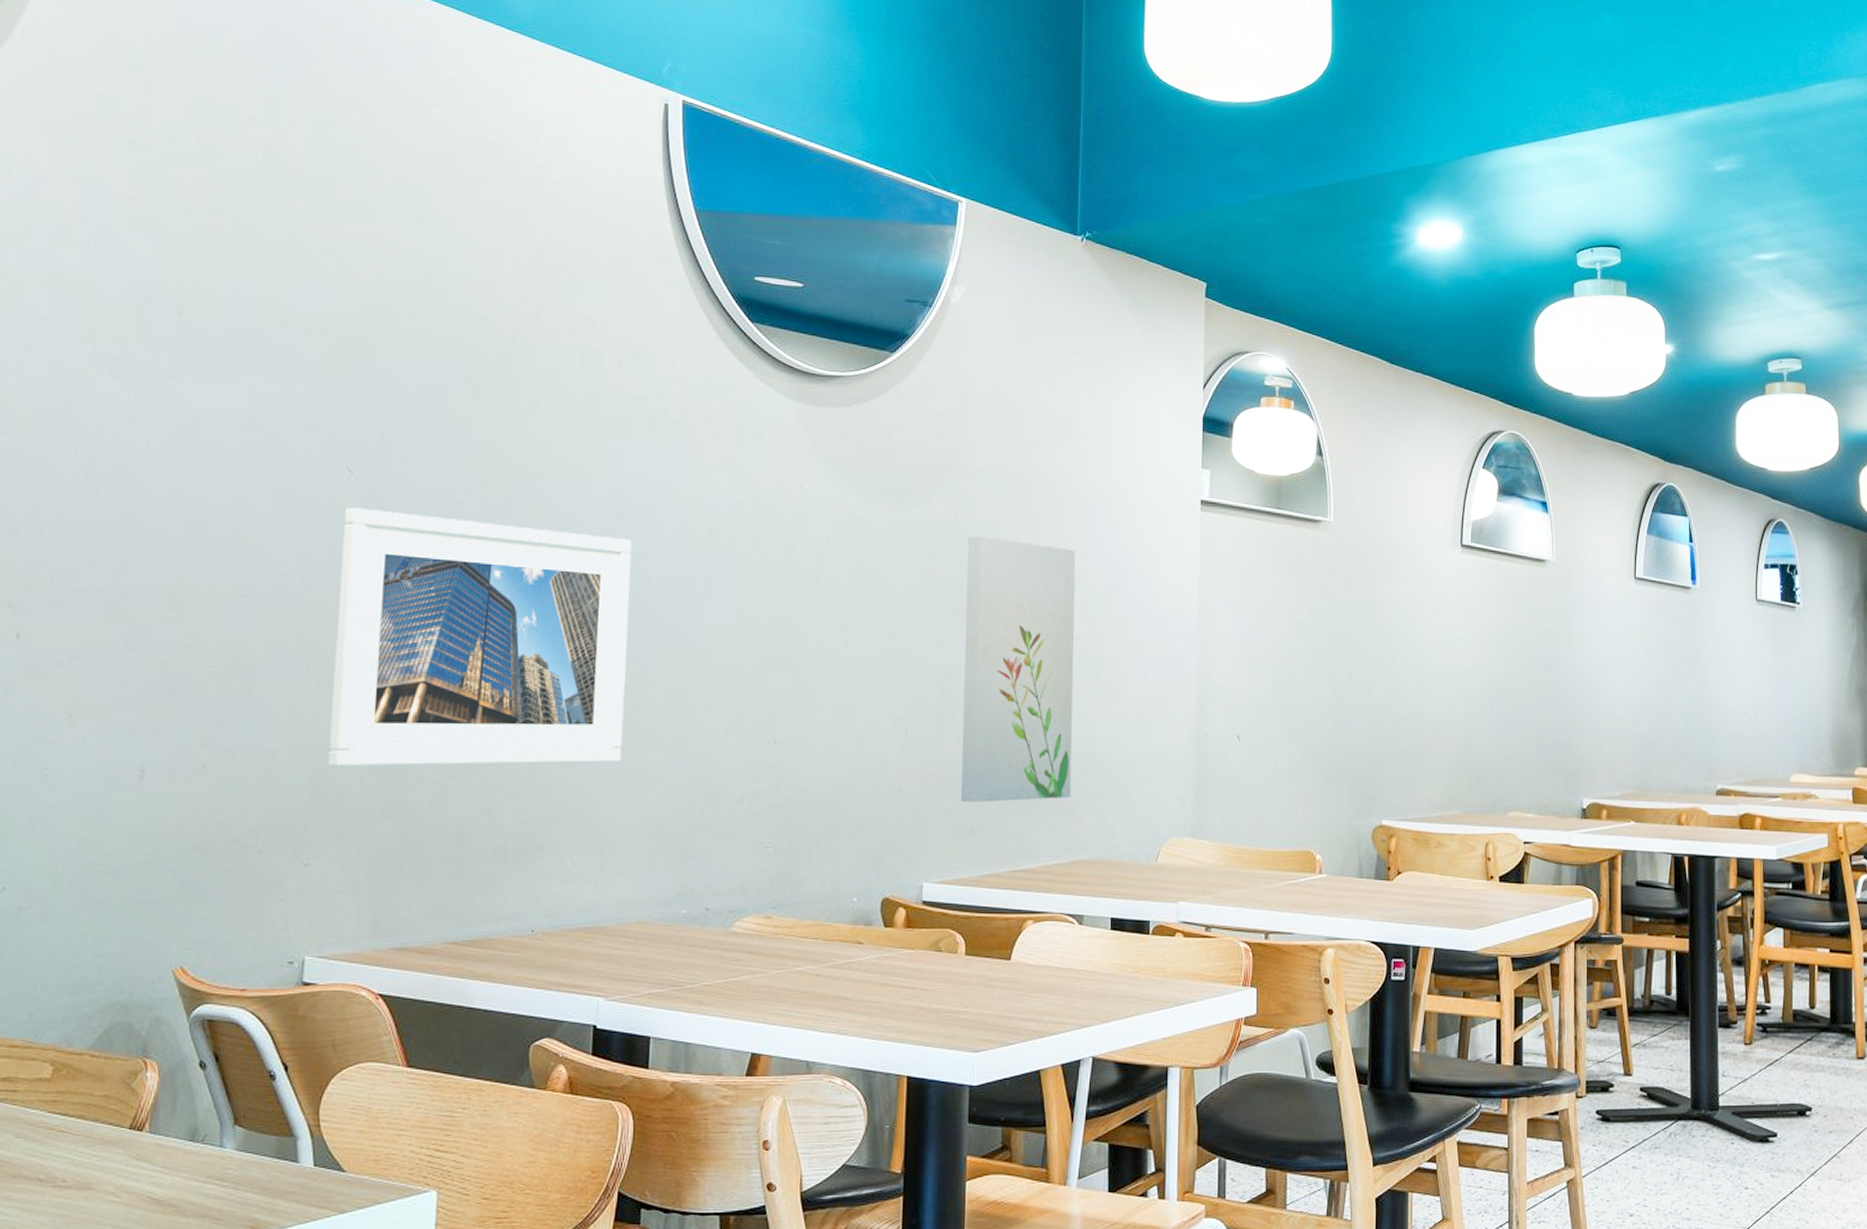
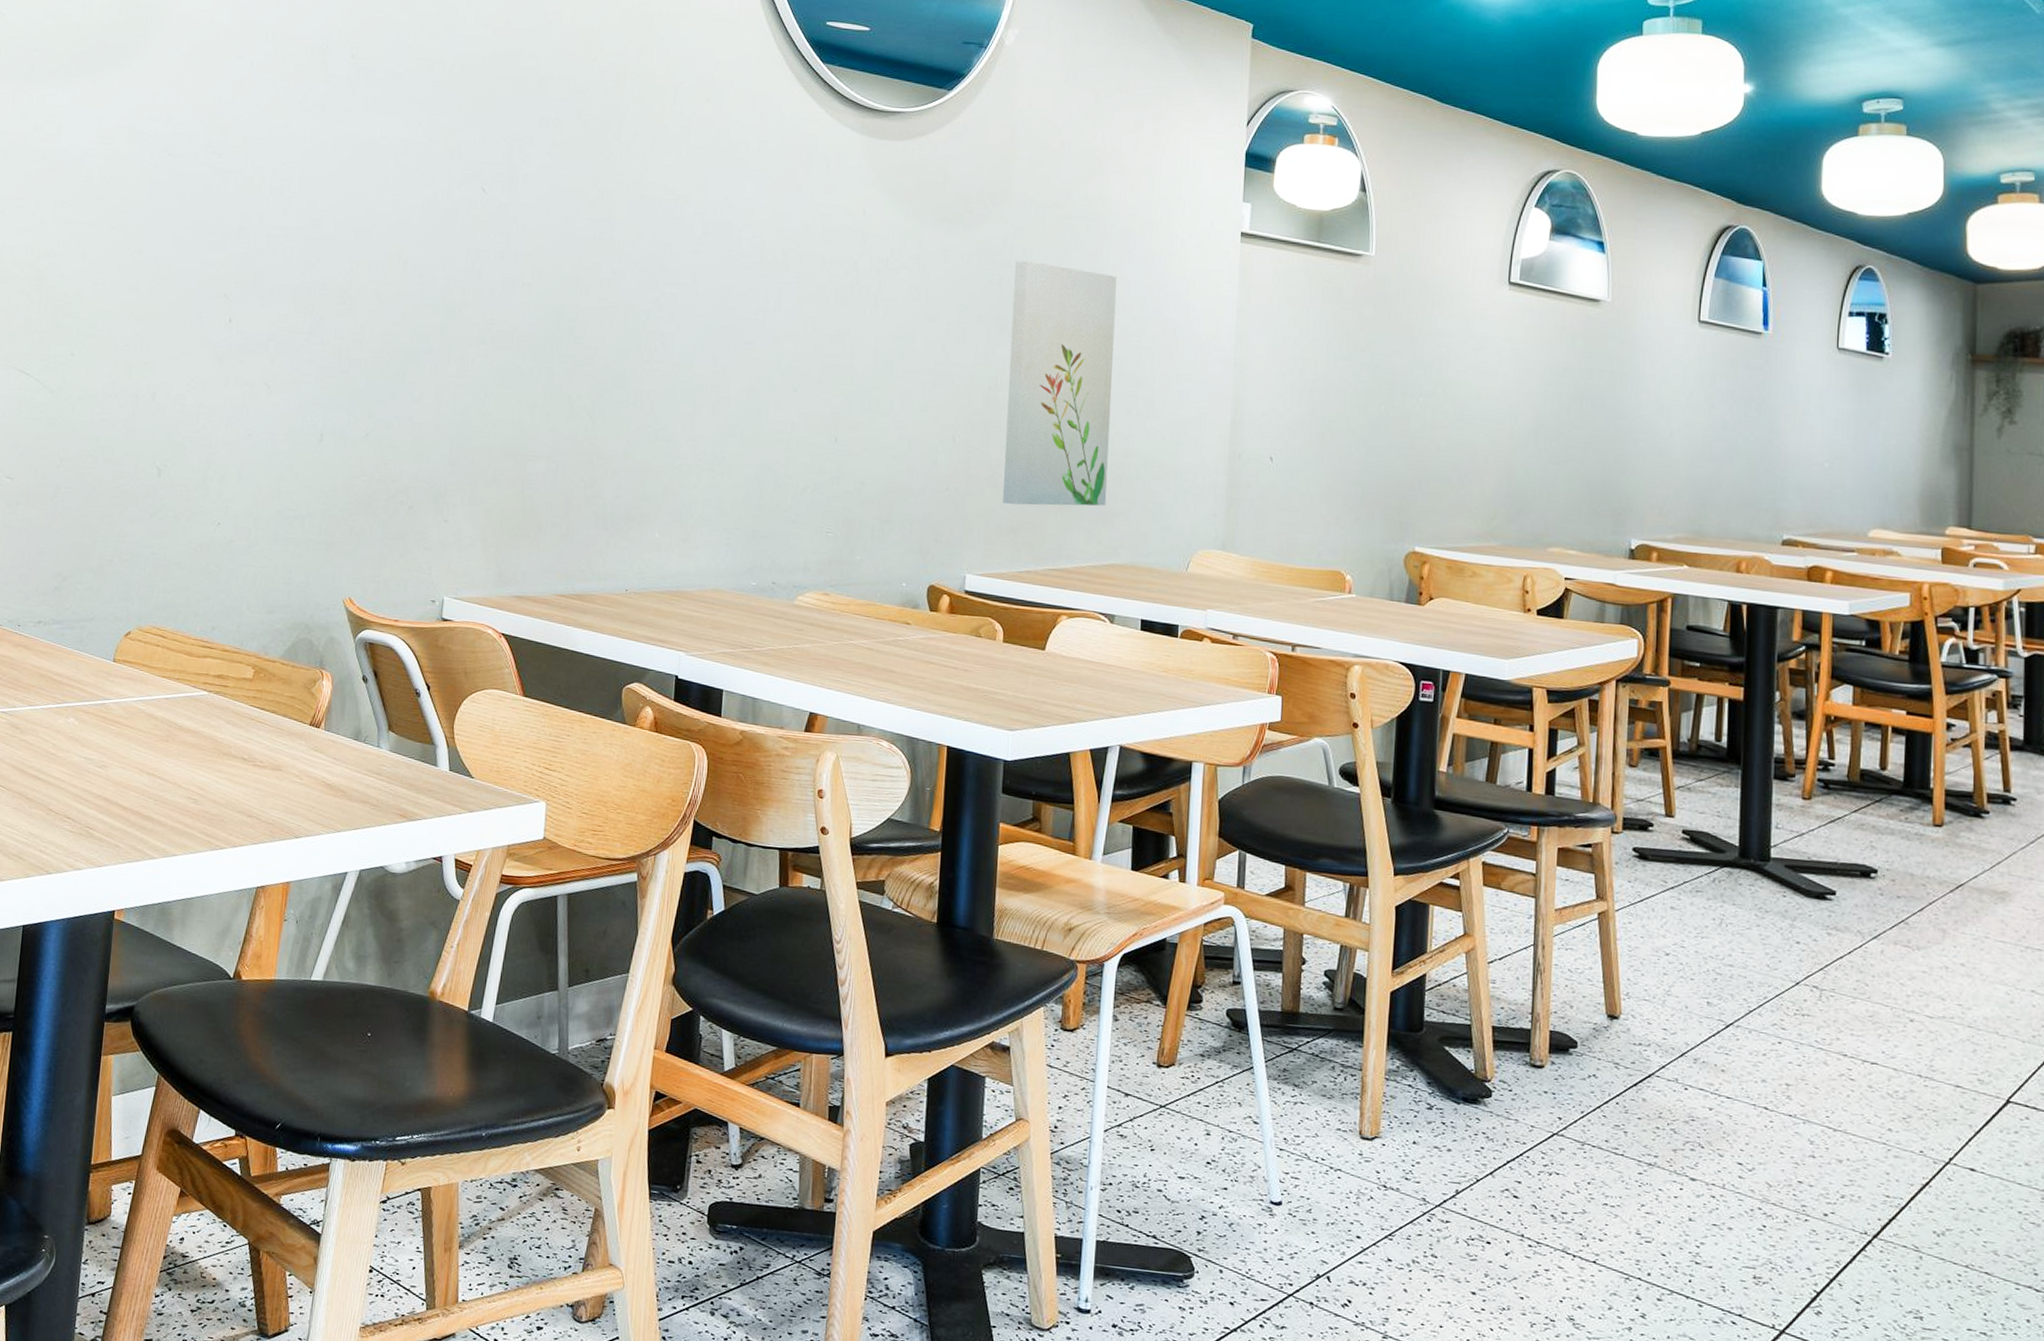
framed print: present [328,507,632,768] -> none [464,222,715,451]

